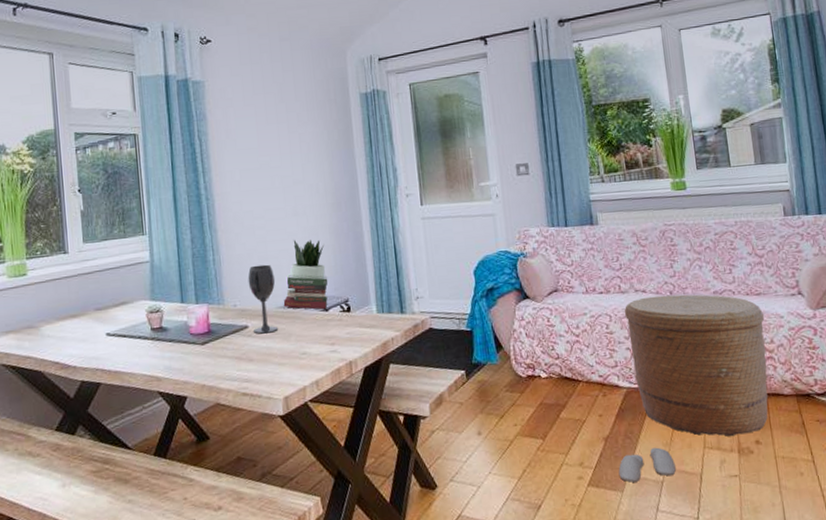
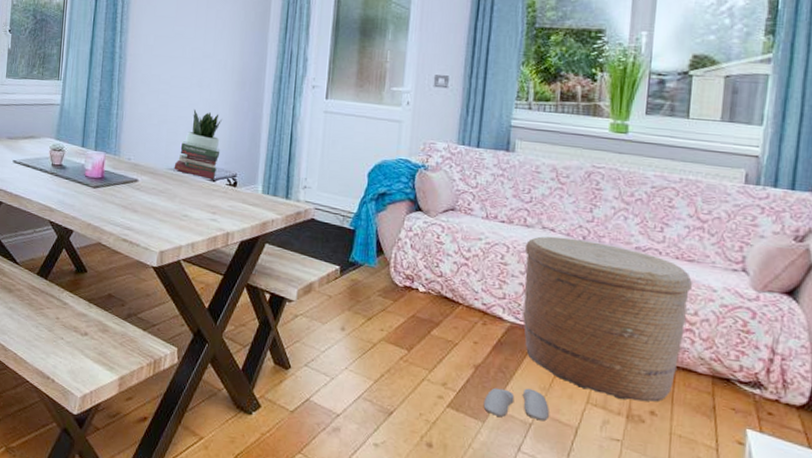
wine glass: present [248,264,278,334] -> none [141,126,171,191]

